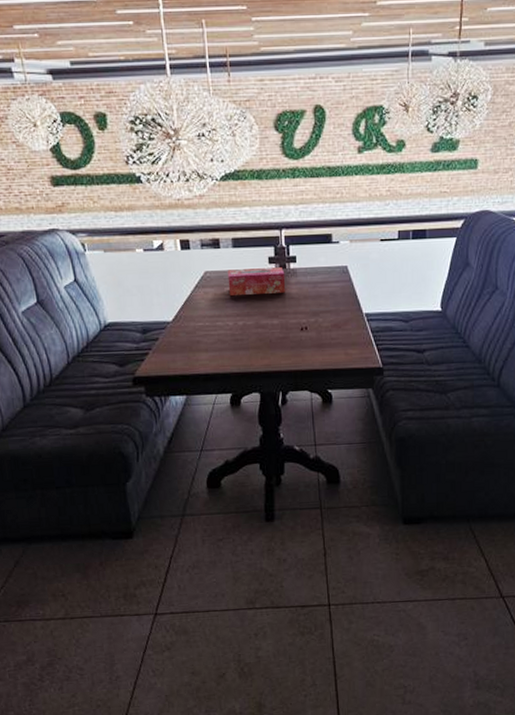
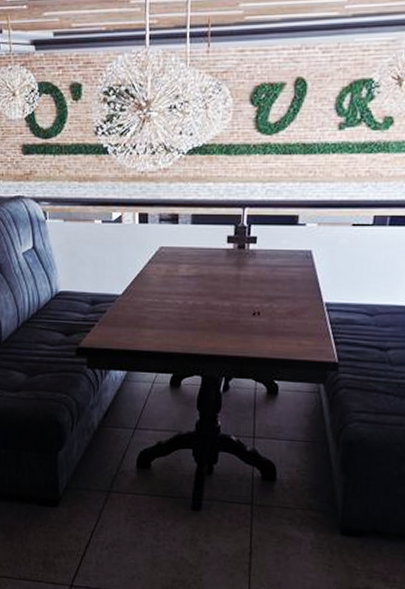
tissue box: present [227,267,286,295] -> none [182,247,243,274]

